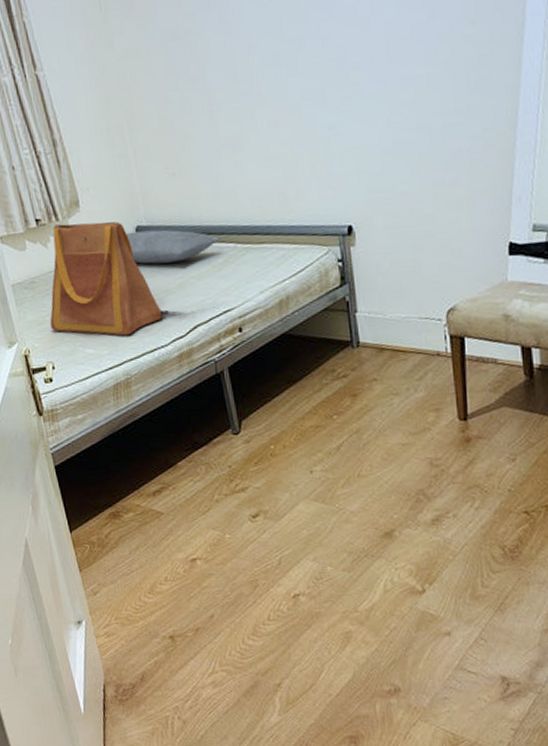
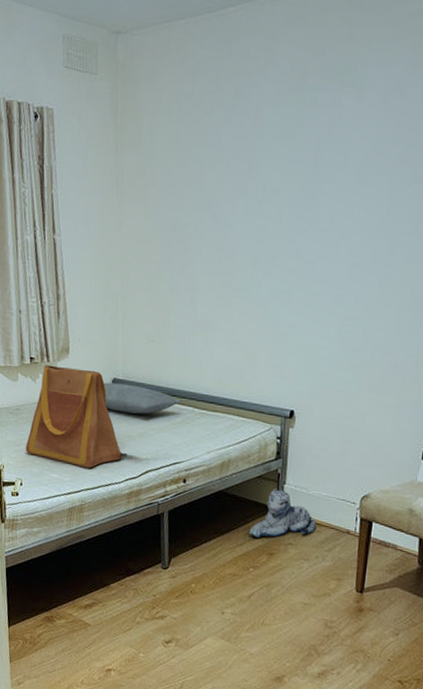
plush toy: none [325,319,402,379] -> present [249,488,317,537]

